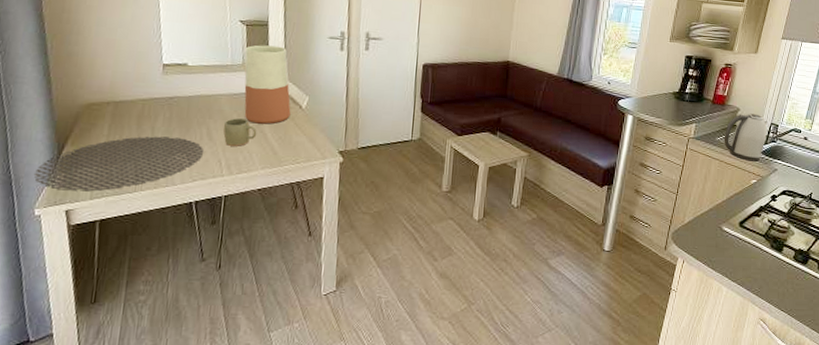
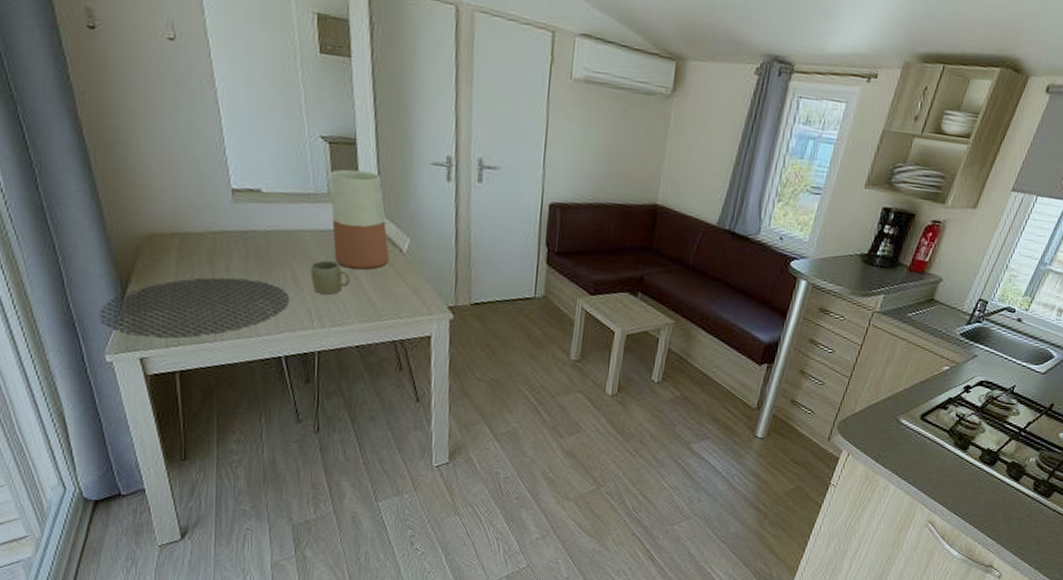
kettle: present [724,113,768,162] -> none [916,285,976,345]

